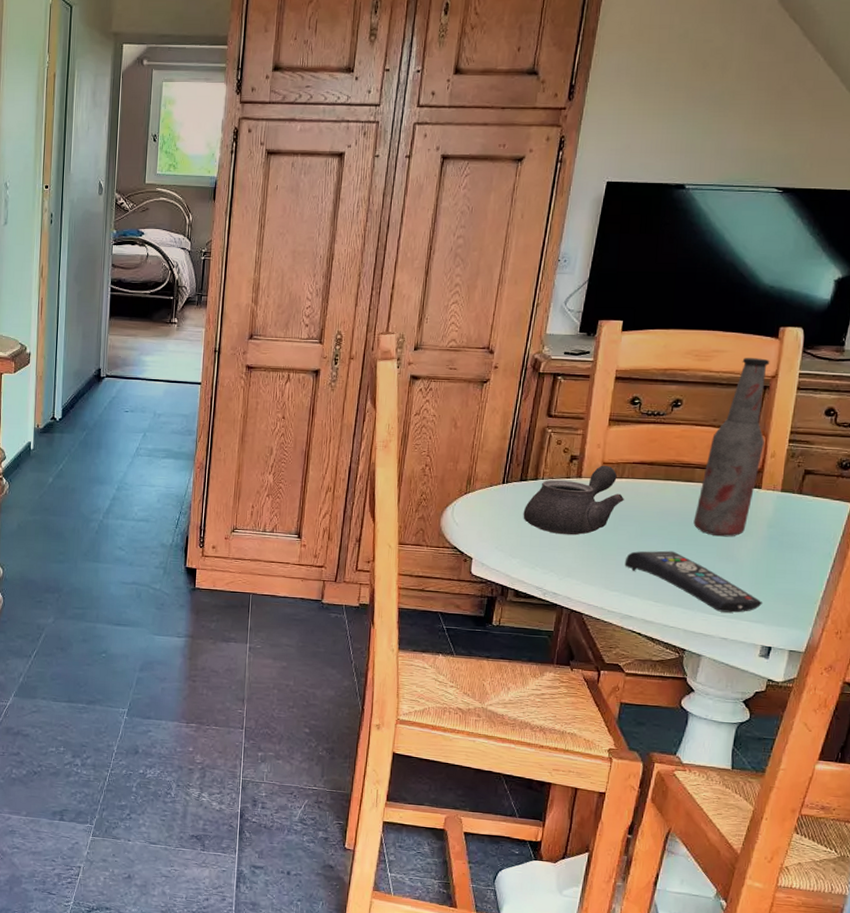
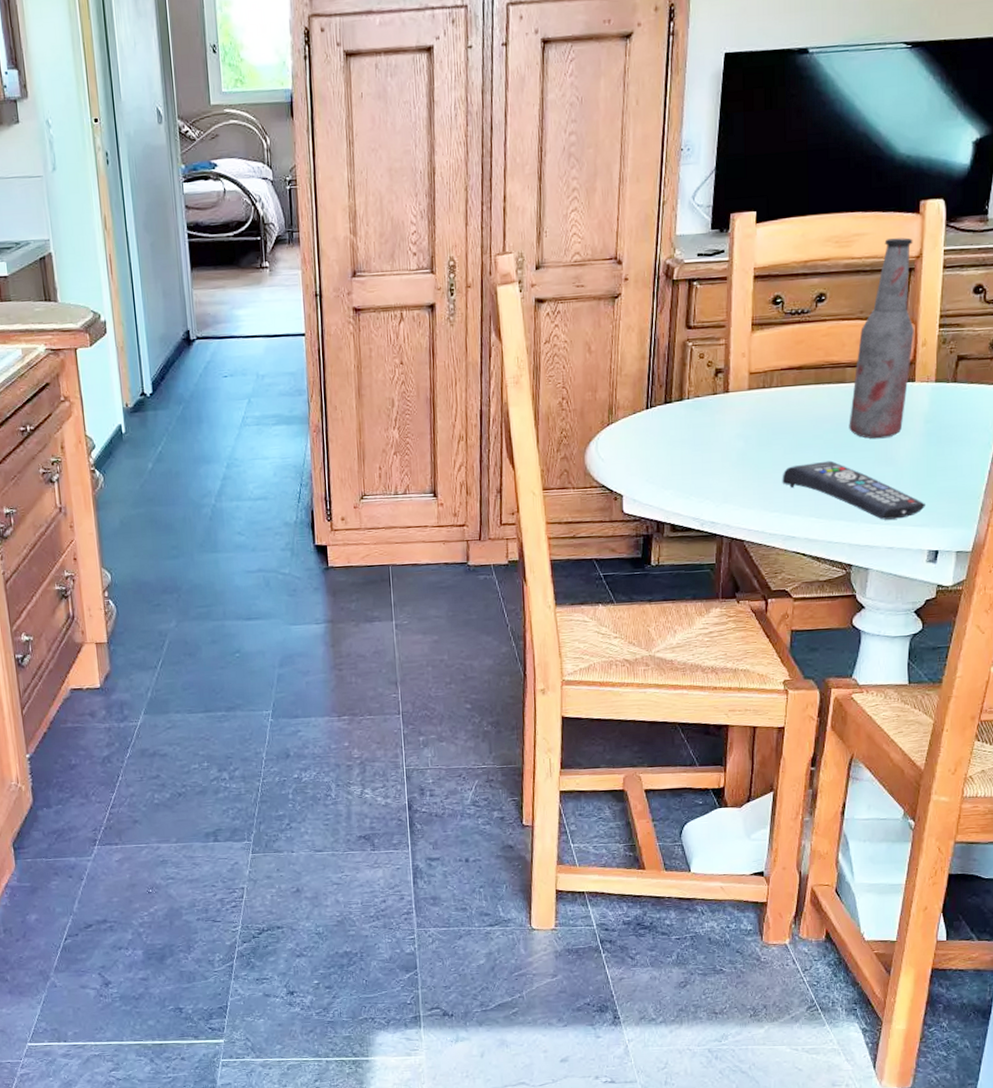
teapot: present [523,465,624,536] -> none [671,375,775,458]

